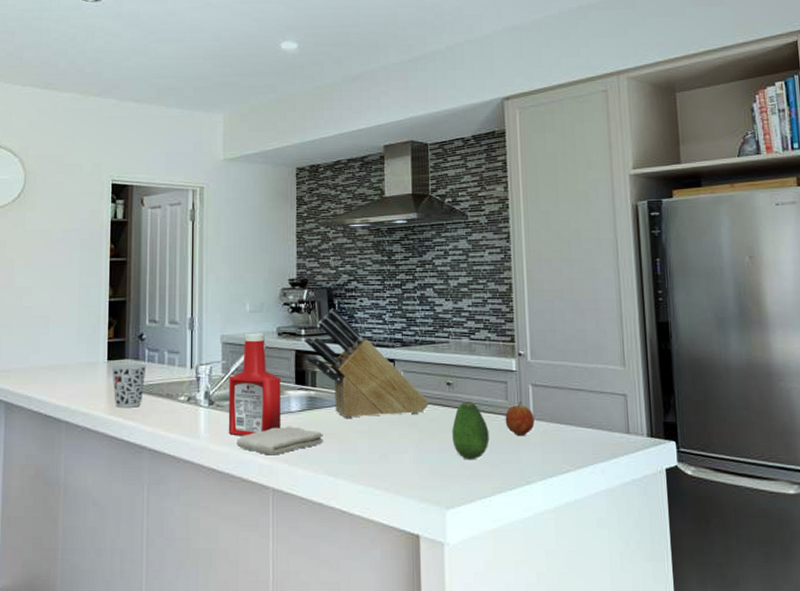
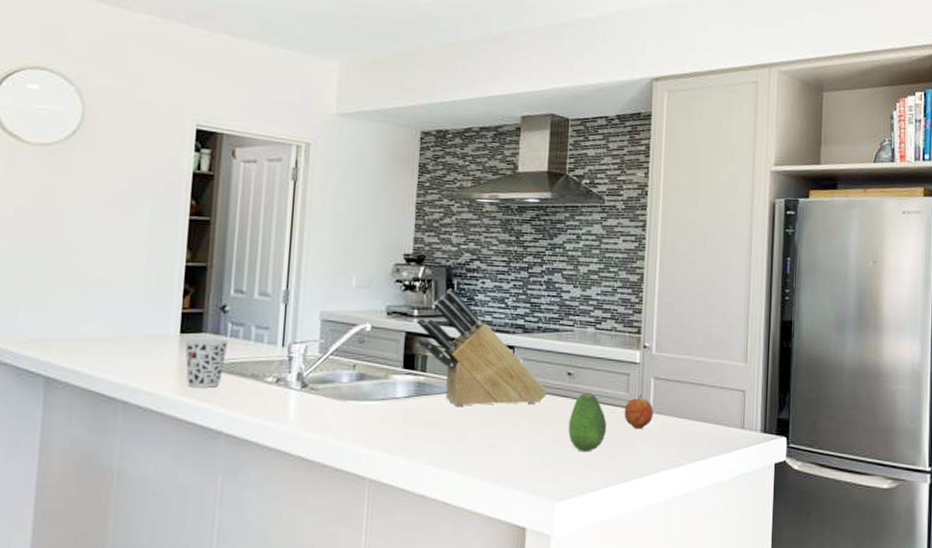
ketchup bottle: present [228,333,281,436] -> none [322,310,387,423]
washcloth: present [237,426,323,455] -> none [331,413,430,444]

